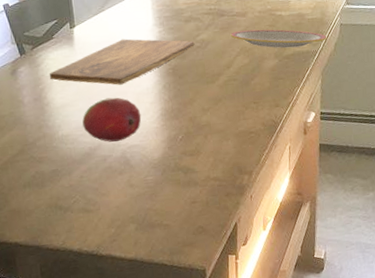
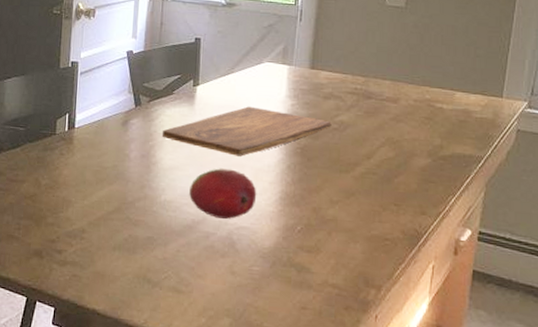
plate: present [230,29,327,48] -> none [376,118,498,149]

